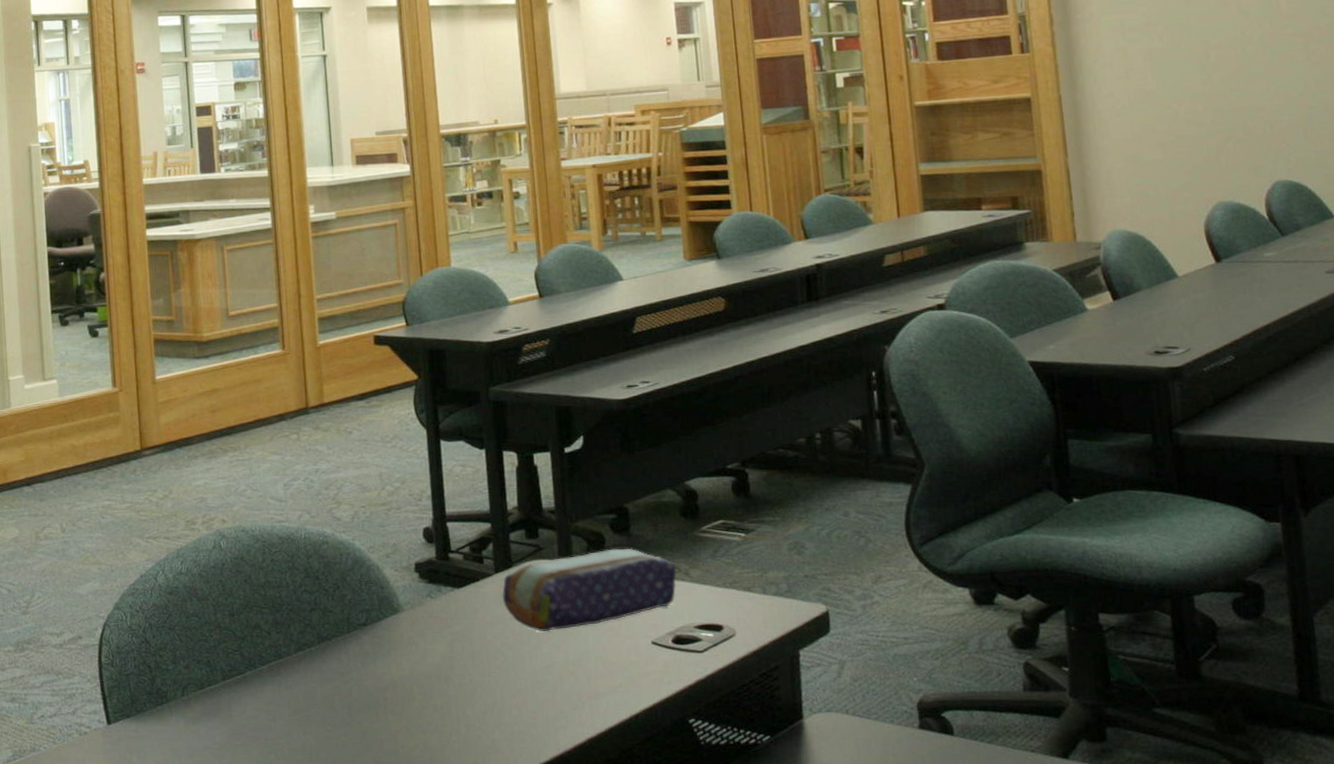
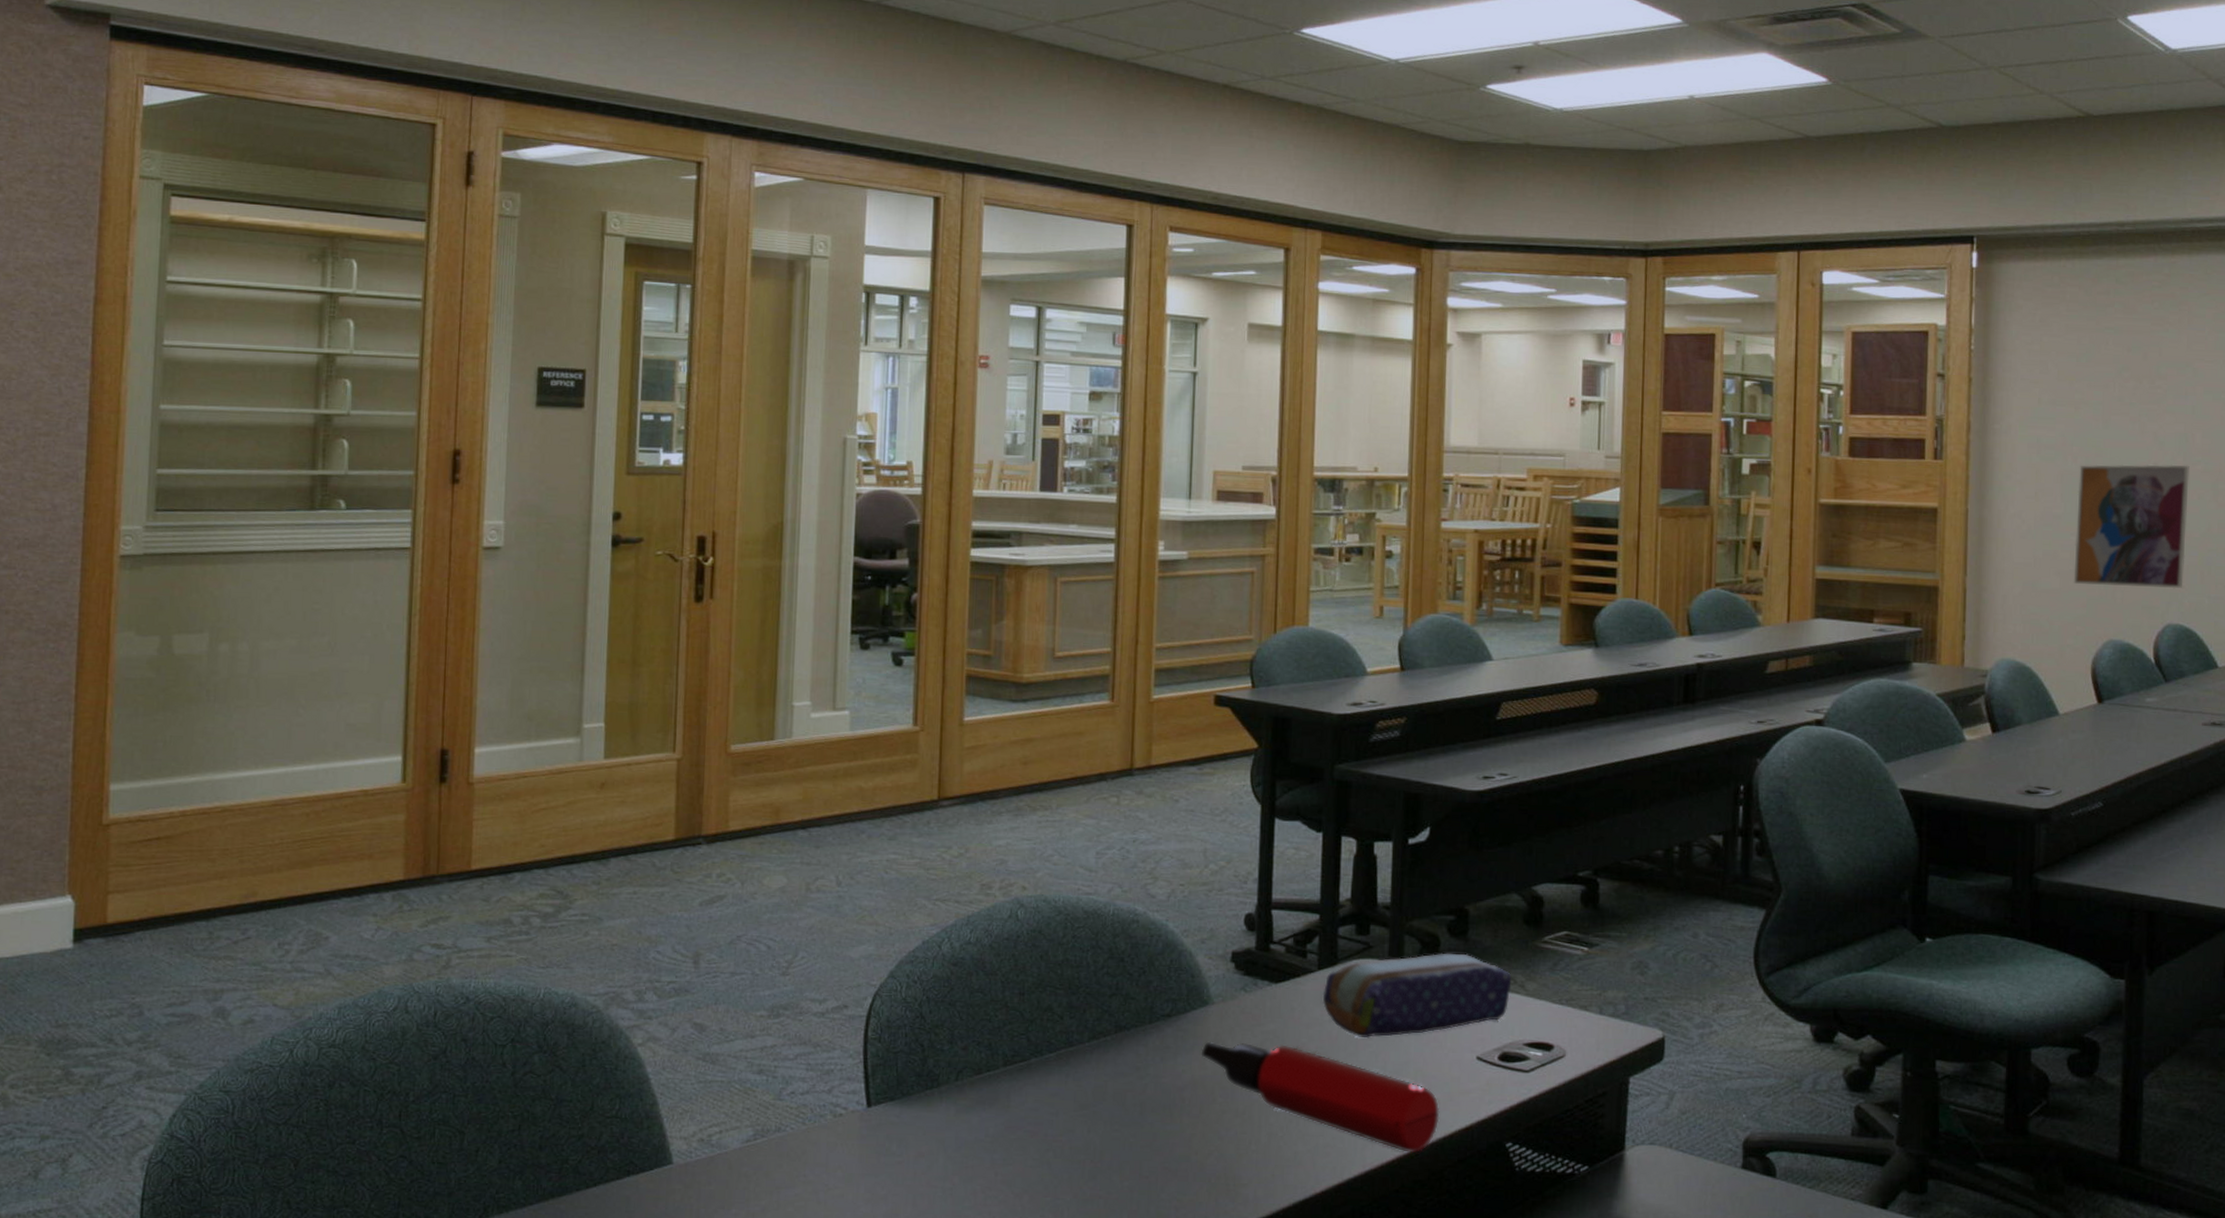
water bottle: none [397,643,624,735] -> present [1201,1041,1440,1154]
wall art: none [1166,30,1287,153] -> present [2073,464,2190,589]

